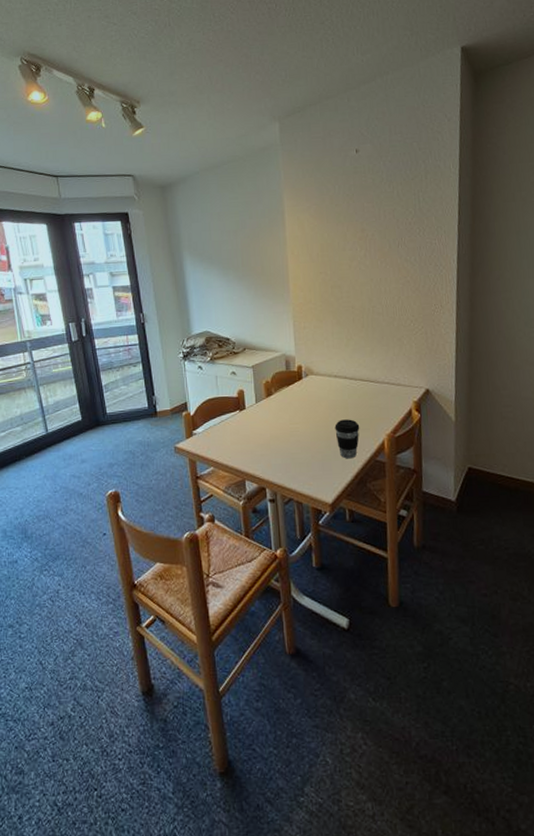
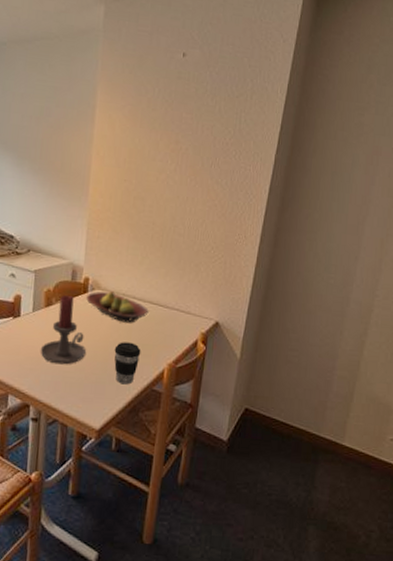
candle holder: none [267,384,310,448] -> present [40,295,87,365]
fruit bowl: none [302,375,361,402] -> present [86,291,149,323]

